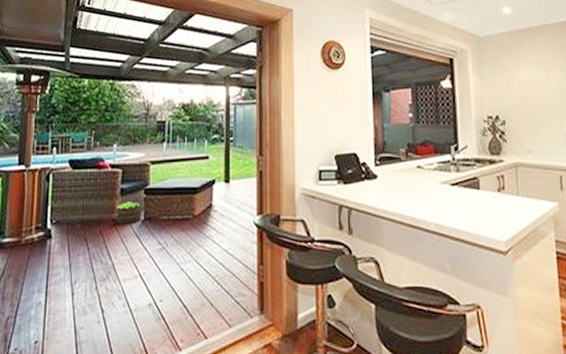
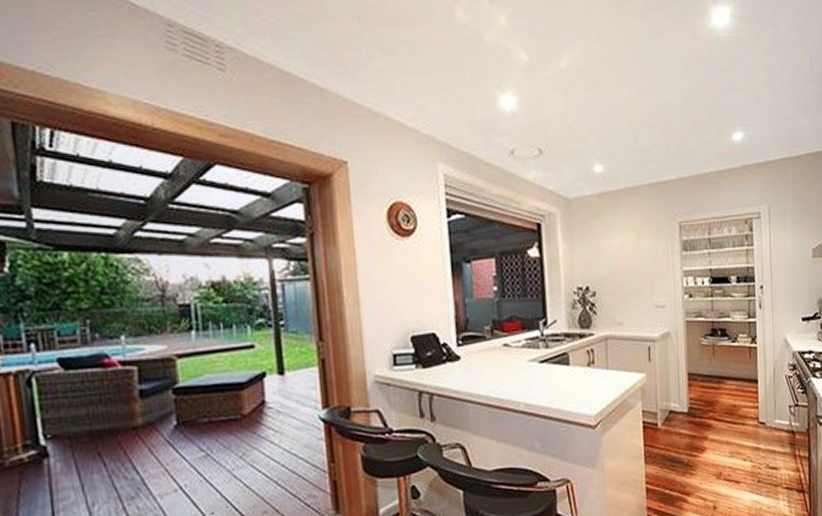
potted plant: present [115,201,142,224] -> none [135,404,173,432]

